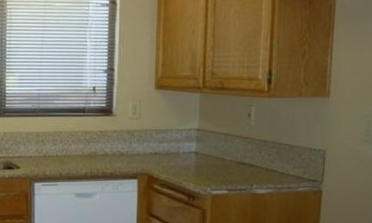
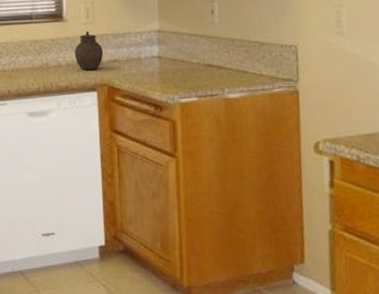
jar: none [120,125,146,161] -> present [74,31,103,71]

